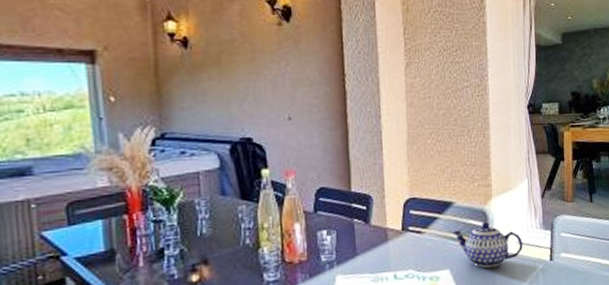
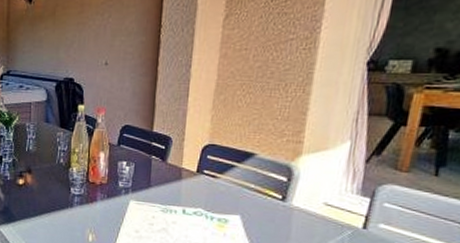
teapot: present [451,221,523,269] -> none [248,177,331,223]

